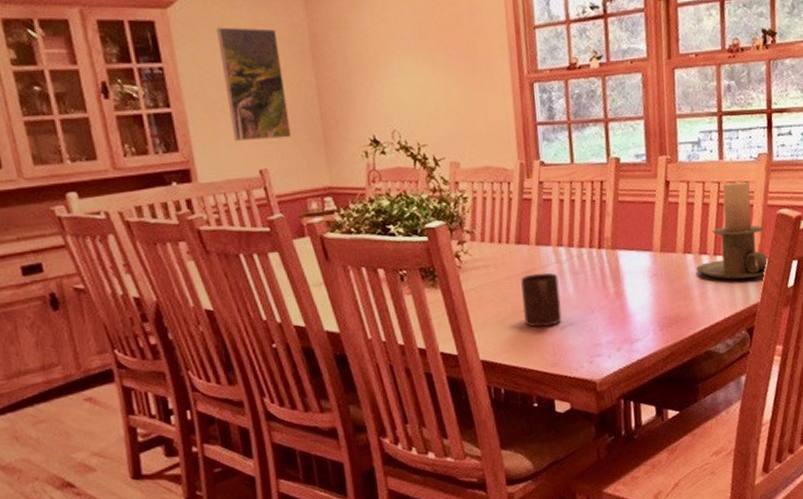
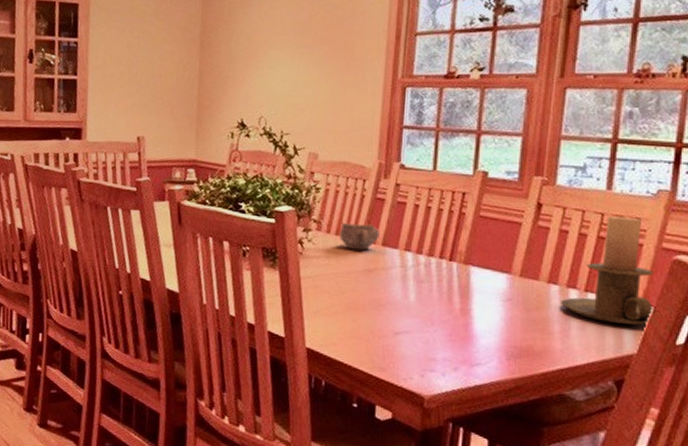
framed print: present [217,27,291,141] -> none [122,12,174,112]
bowl: none [493,226,533,255] -> present [340,222,381,251]
cup: present [521,272,562,328] -> none [357,273,400,329]

